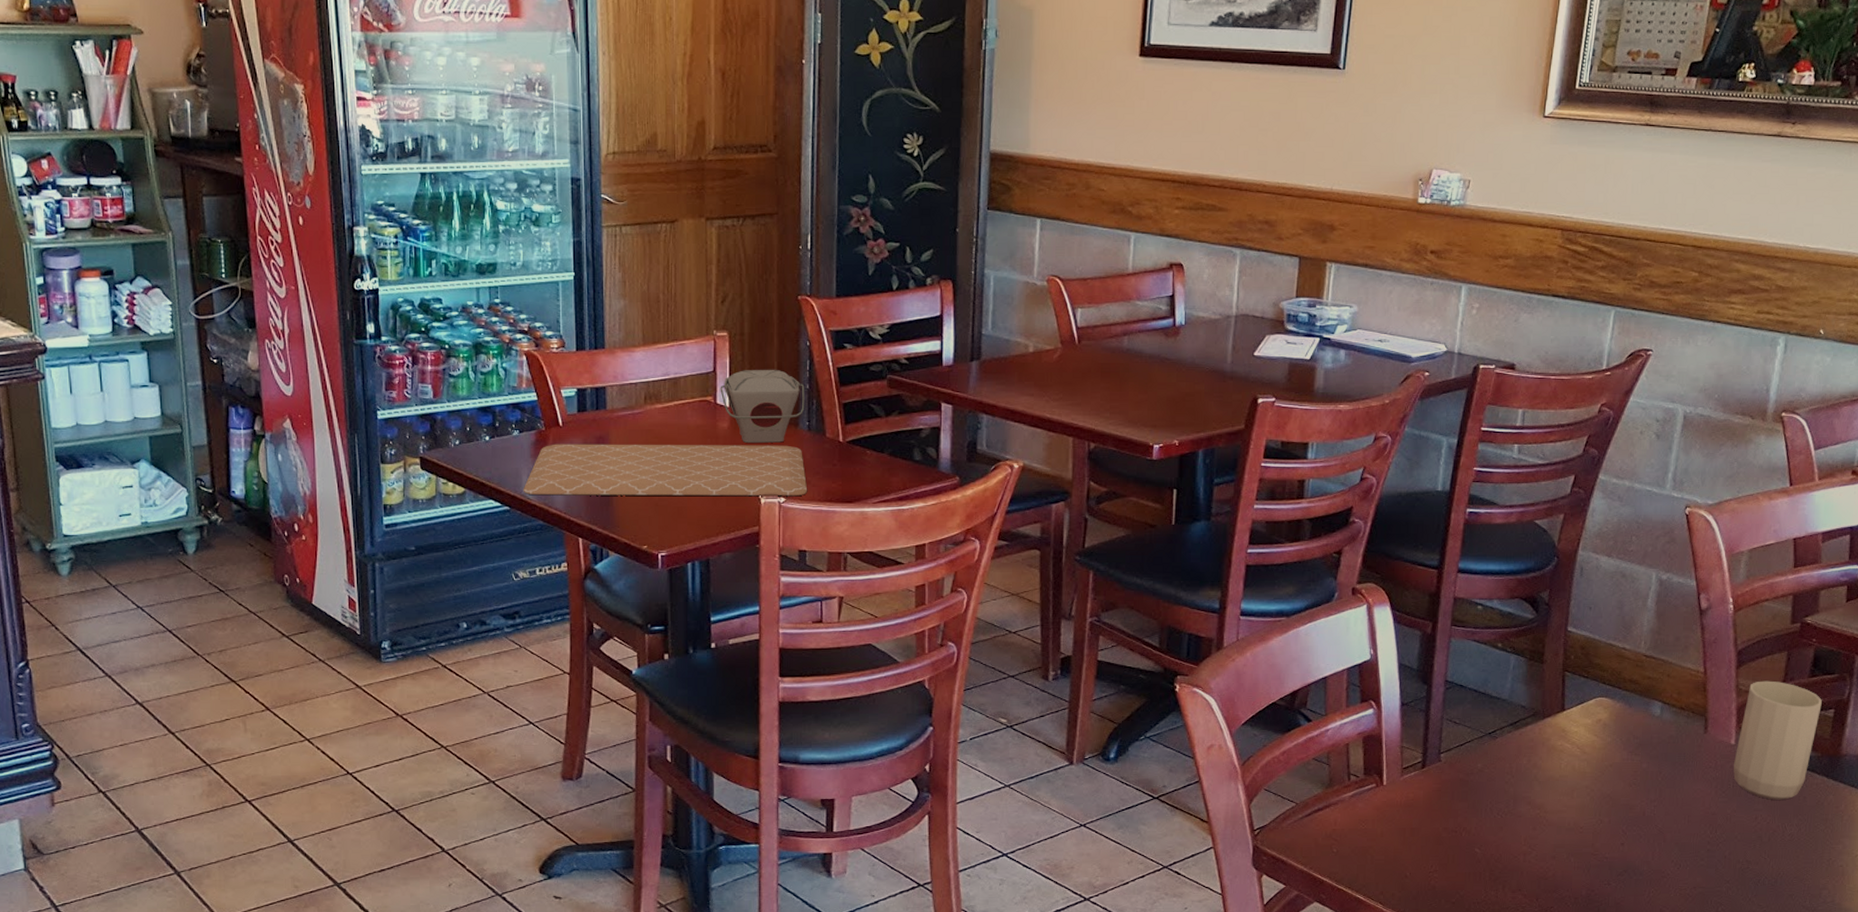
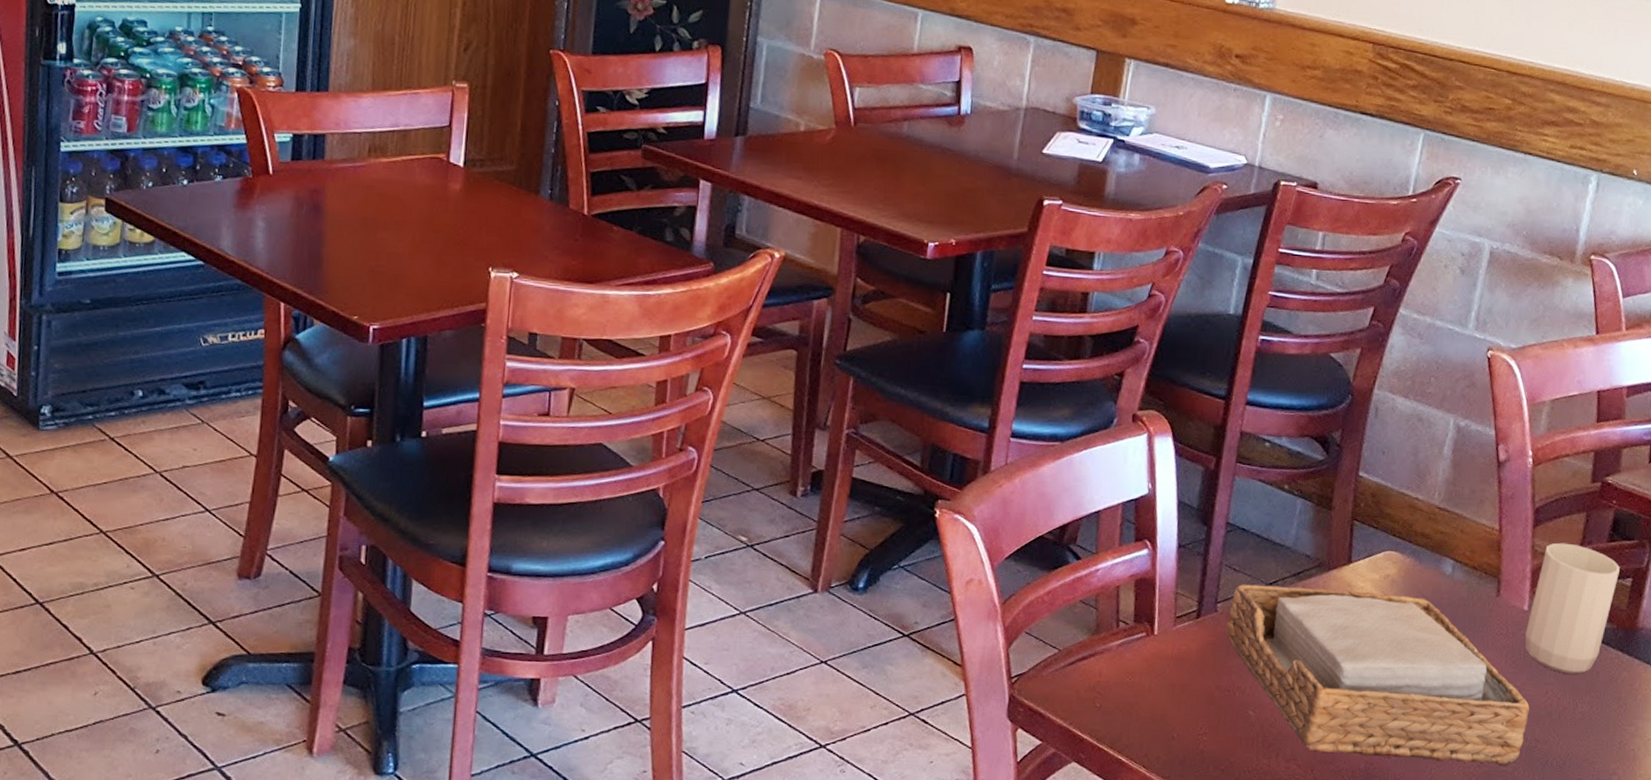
placemat: present [523,444,808,497] -> none [221,194,545,273]
takeout container: present [720,369,805,443] -> none [454,127,550,211]
napkin holder: none [1450,735,1740,885] -> present [1226,584,1530,765]

